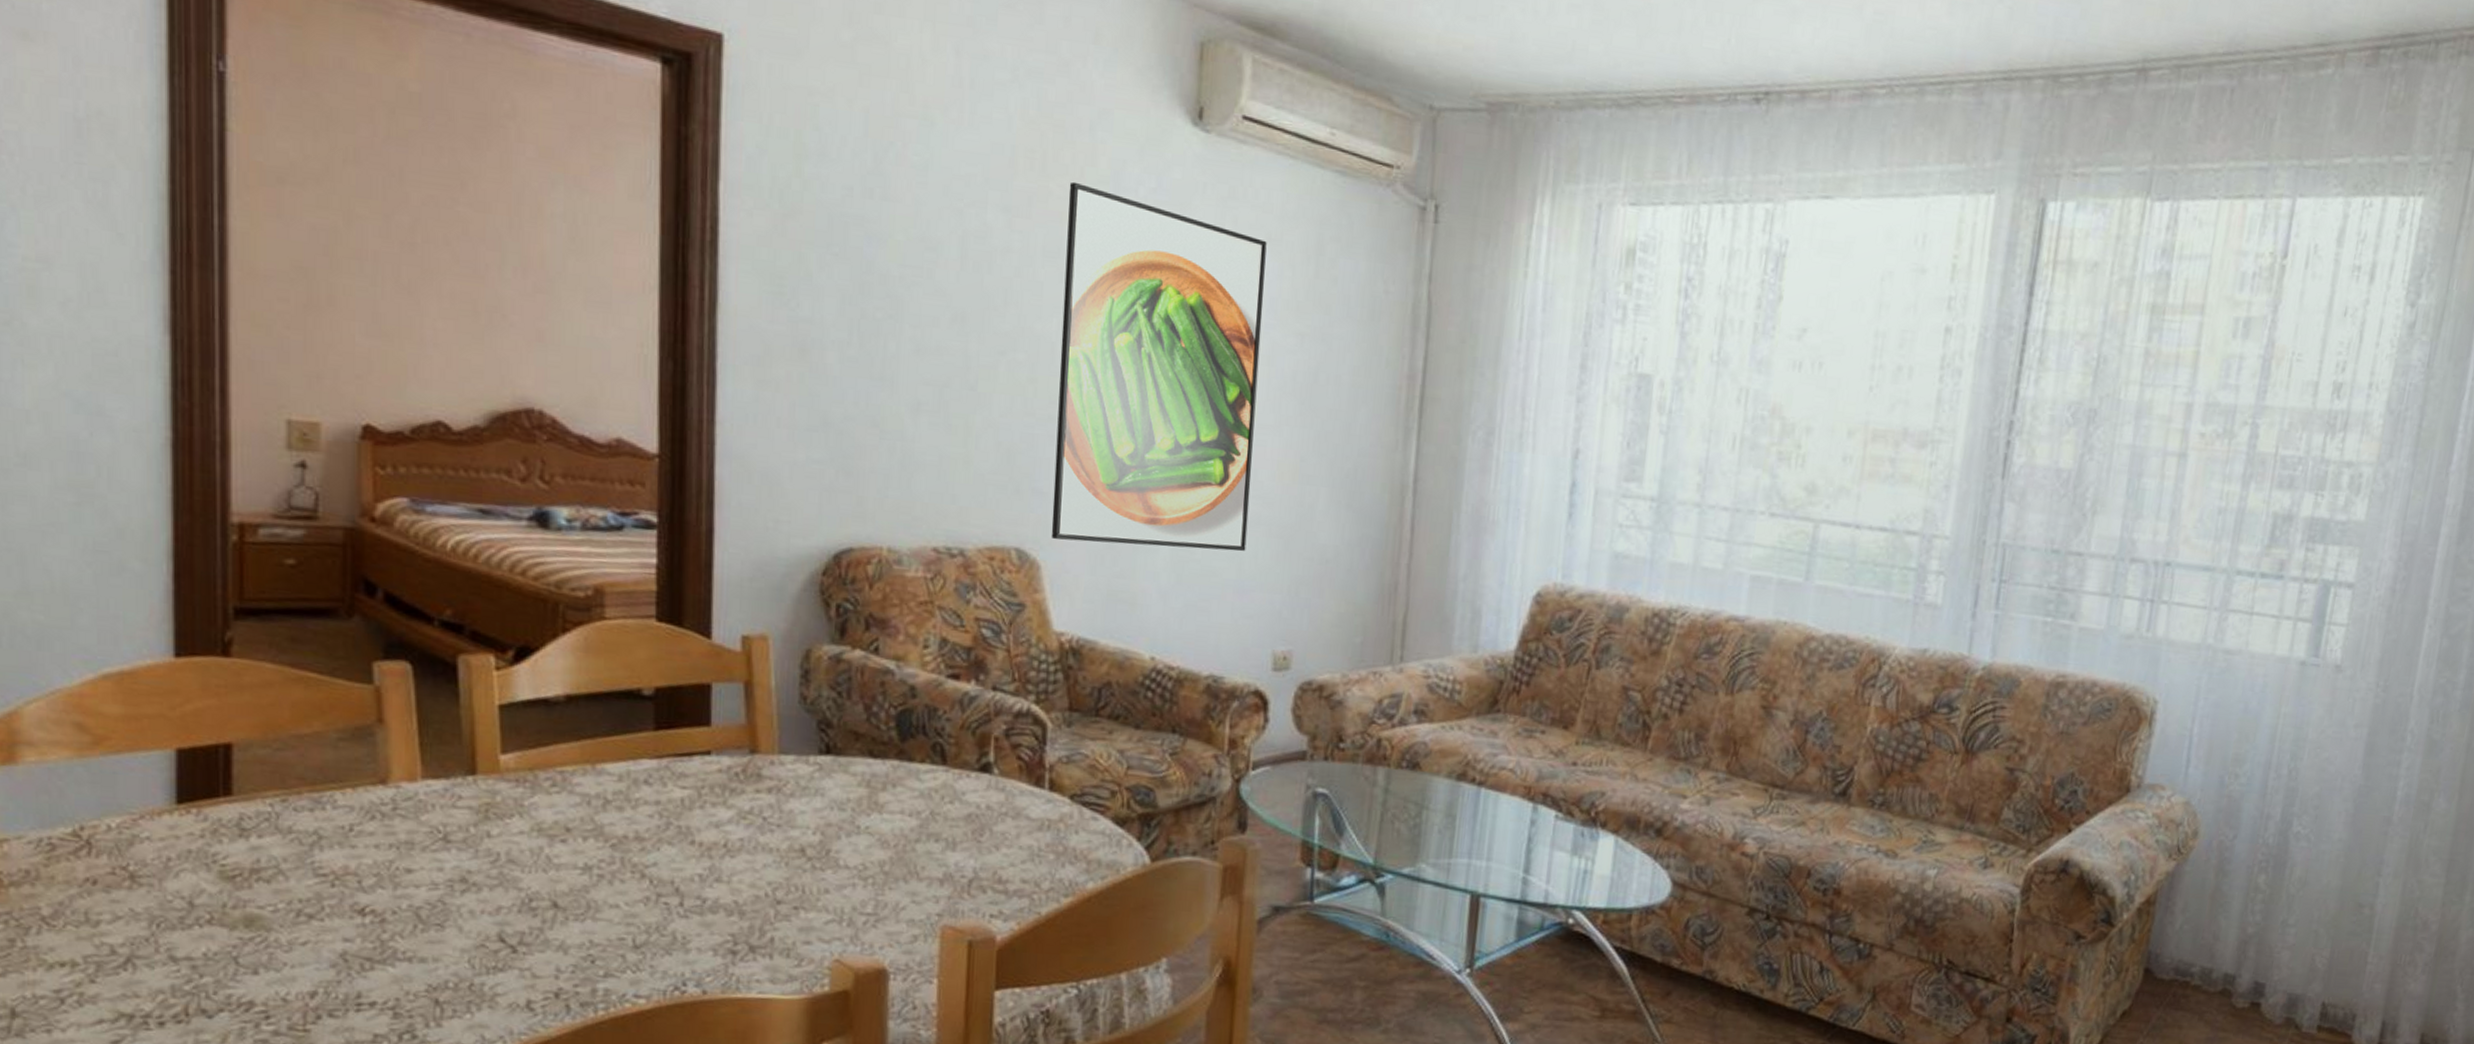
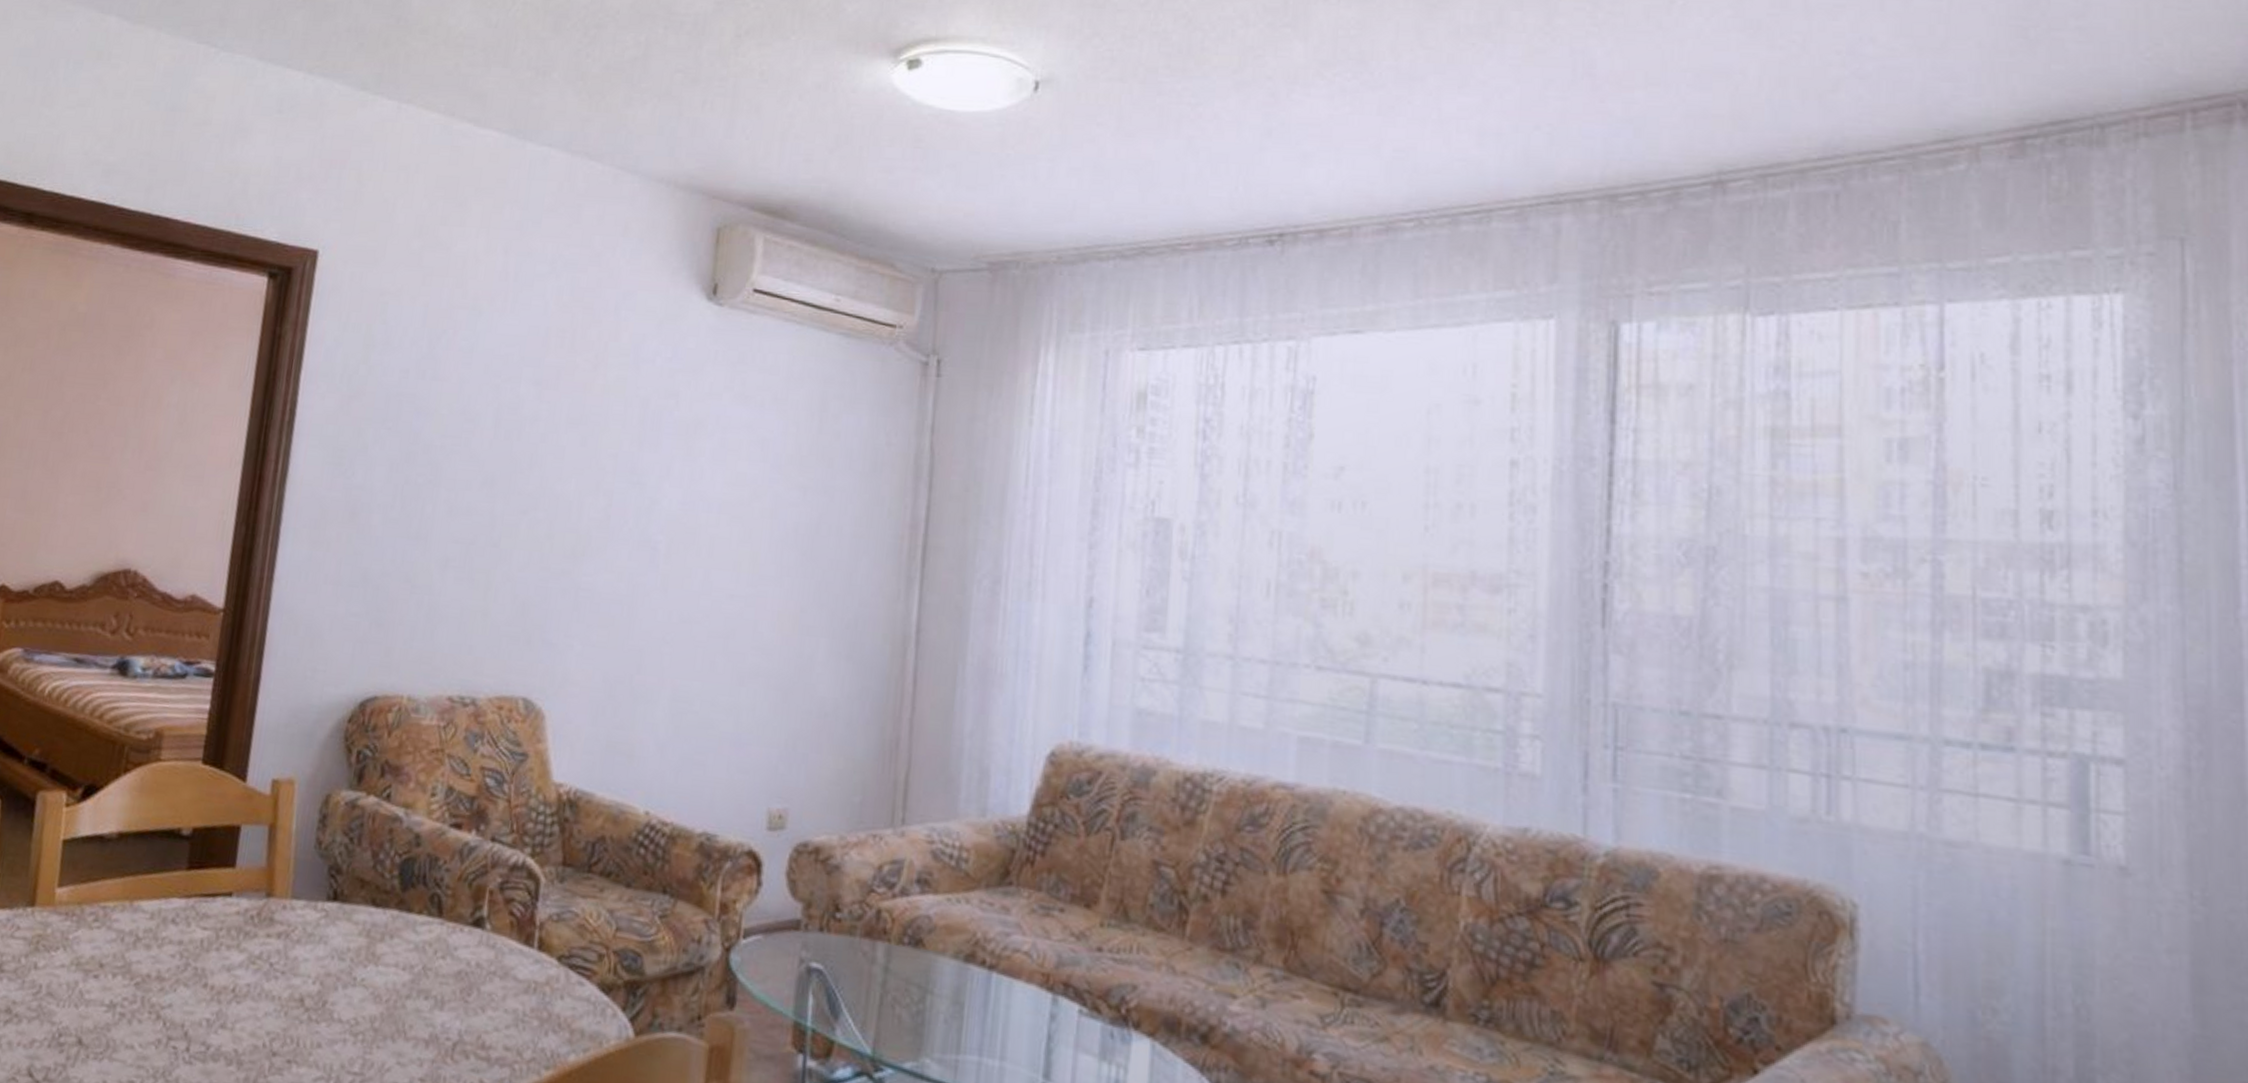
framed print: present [1051,181,1267,552] -> none [556,355,773,704]

